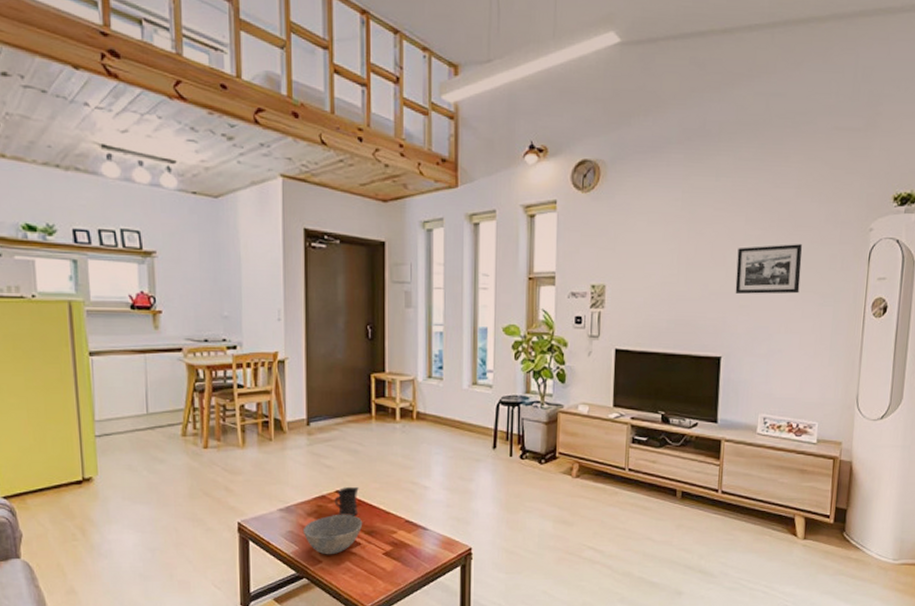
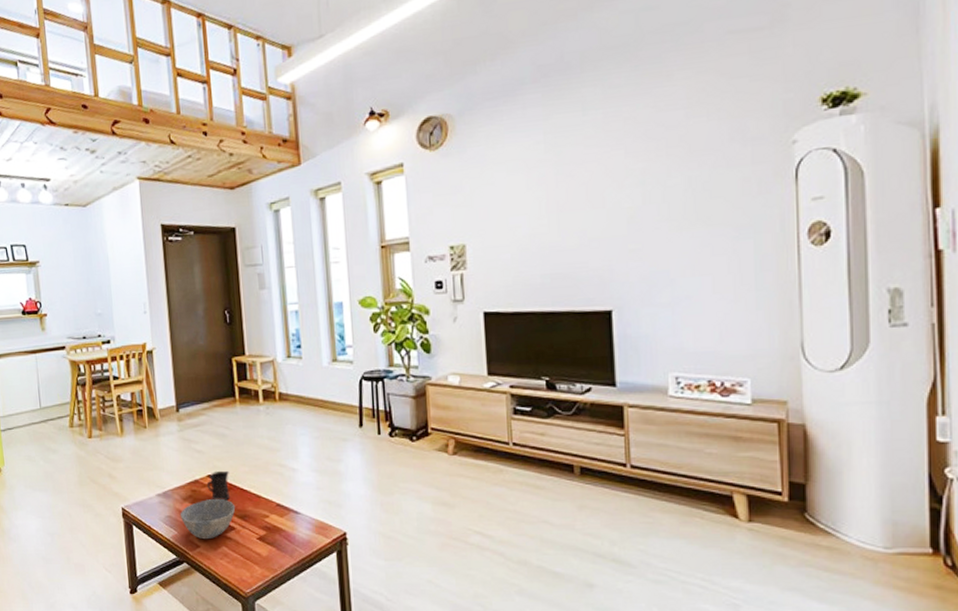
picture frame: present [735,244,802,294] -> none [619,171,705,237]

